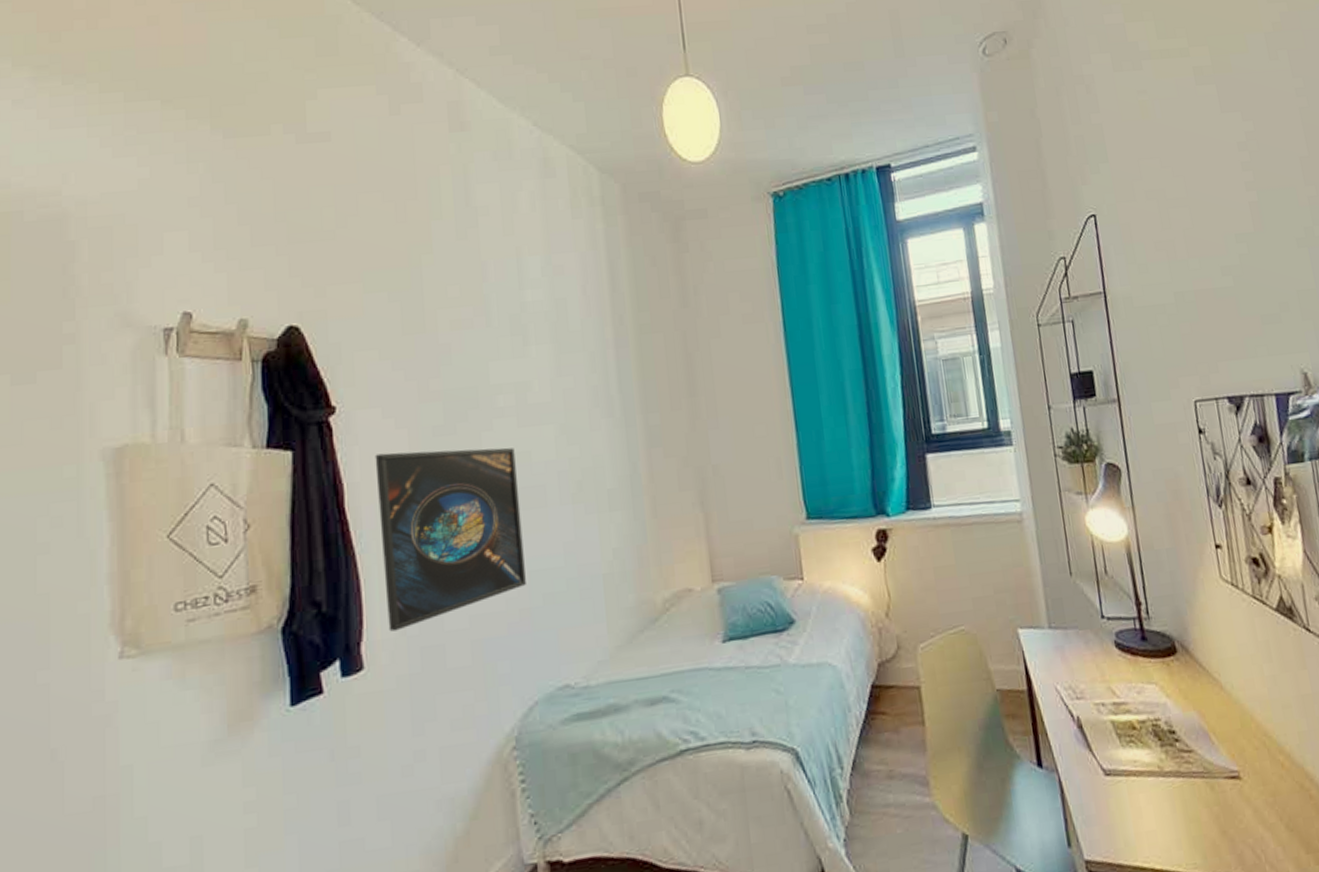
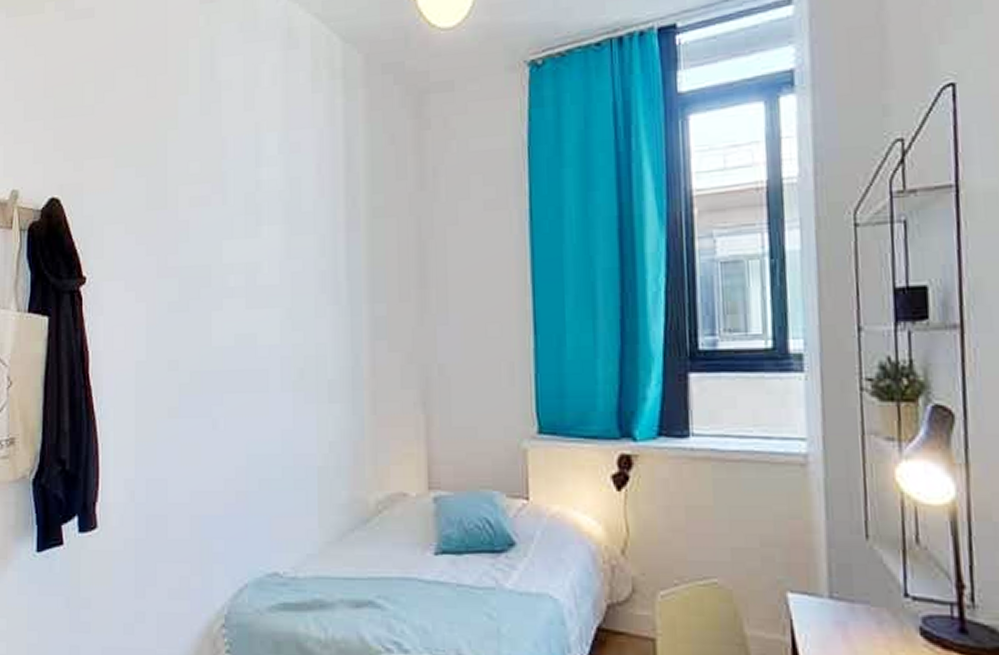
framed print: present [375,447,526,632] -> none [116,325,244,496]

